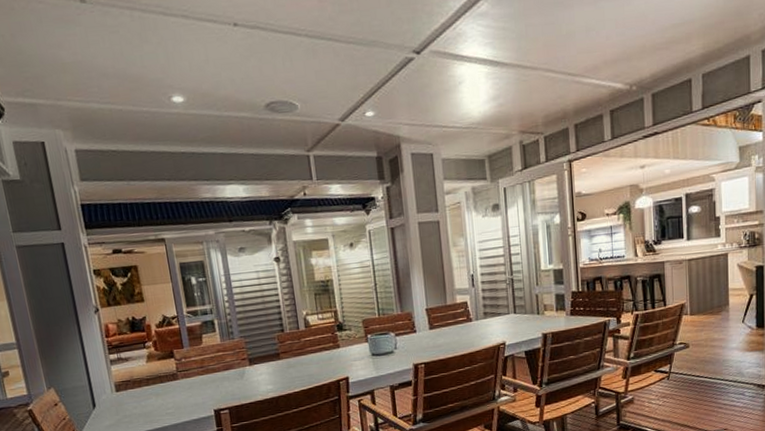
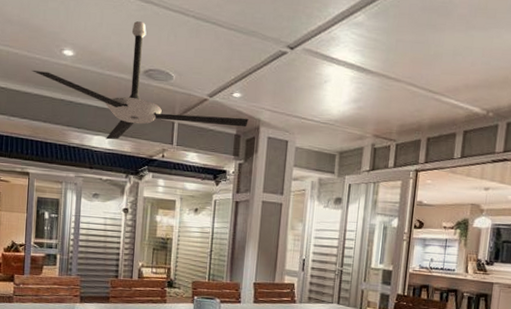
ceiling fan: none [142,50,388,187] -> present [32,21,249,140]

